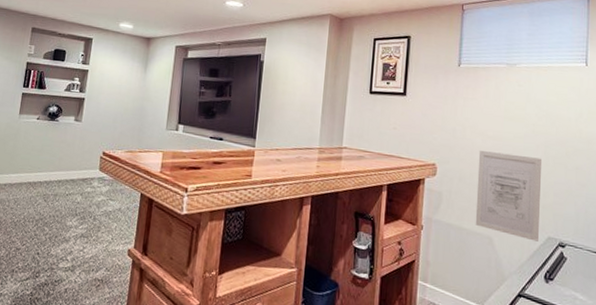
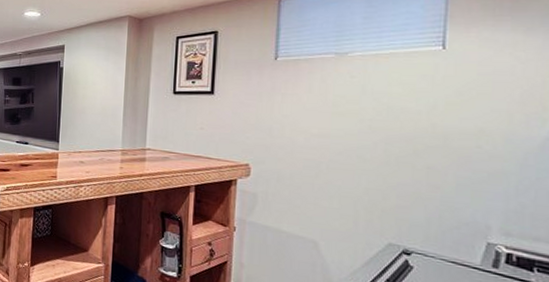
wall art: present [475,150,541,242] -> none [296,149,380,248]

